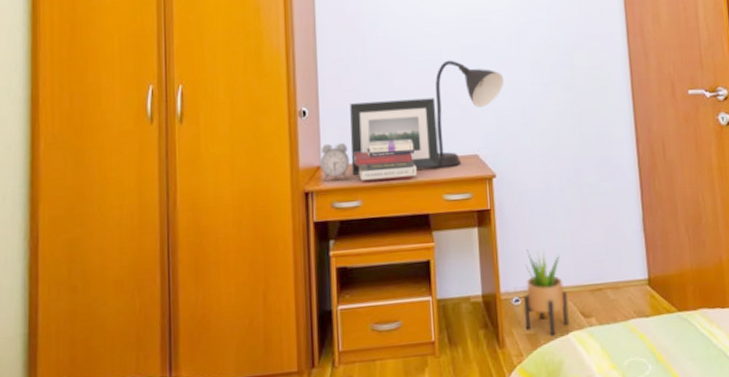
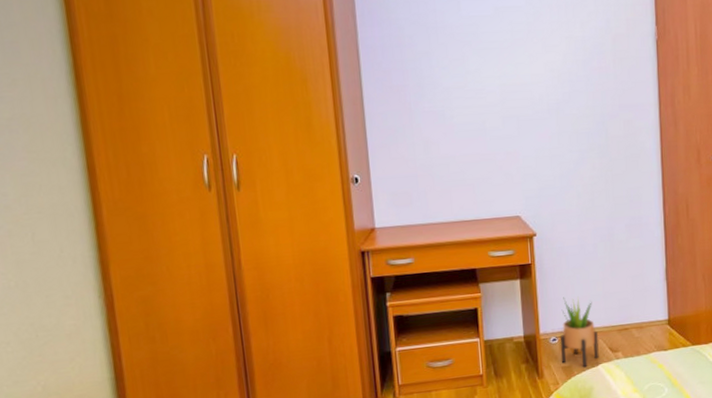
alarm clock: present [320,142,350,182] -> none [374,206,402,242]
picture frame: present [350,97,439,175] -> none [399,164,485,236]
books: present [354,139,417,181] -> none [405,202,464,241]
desk lamp: present [435,60,504,169] -> none [479,129,544,229]

